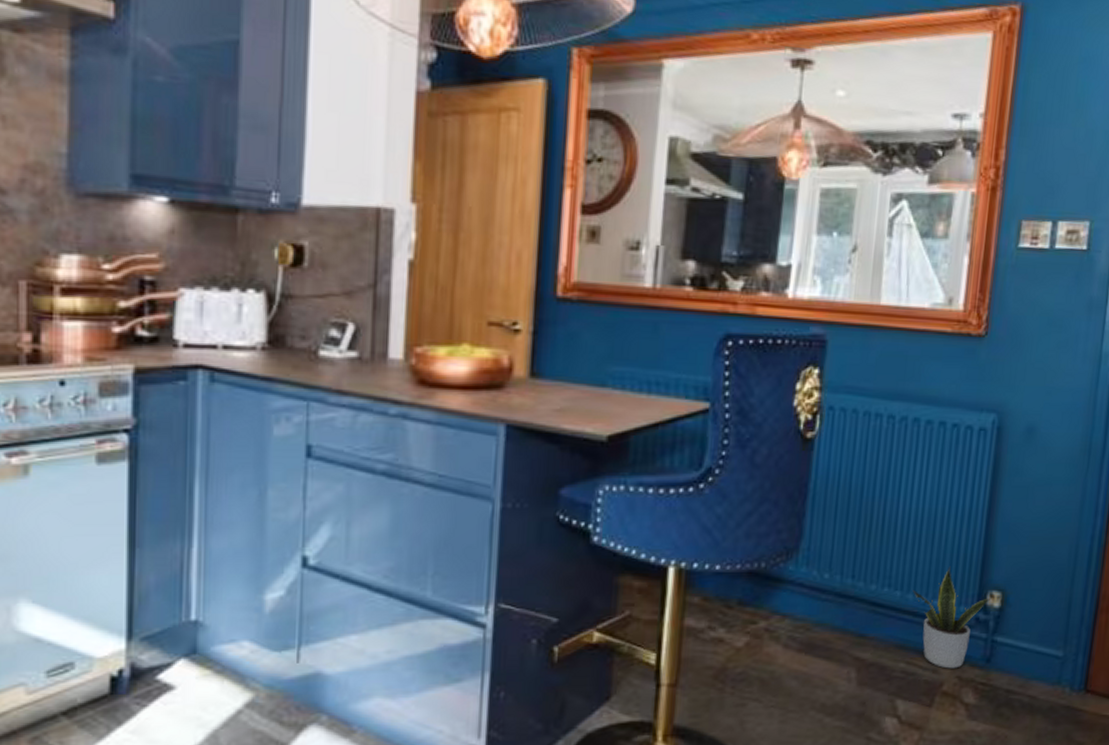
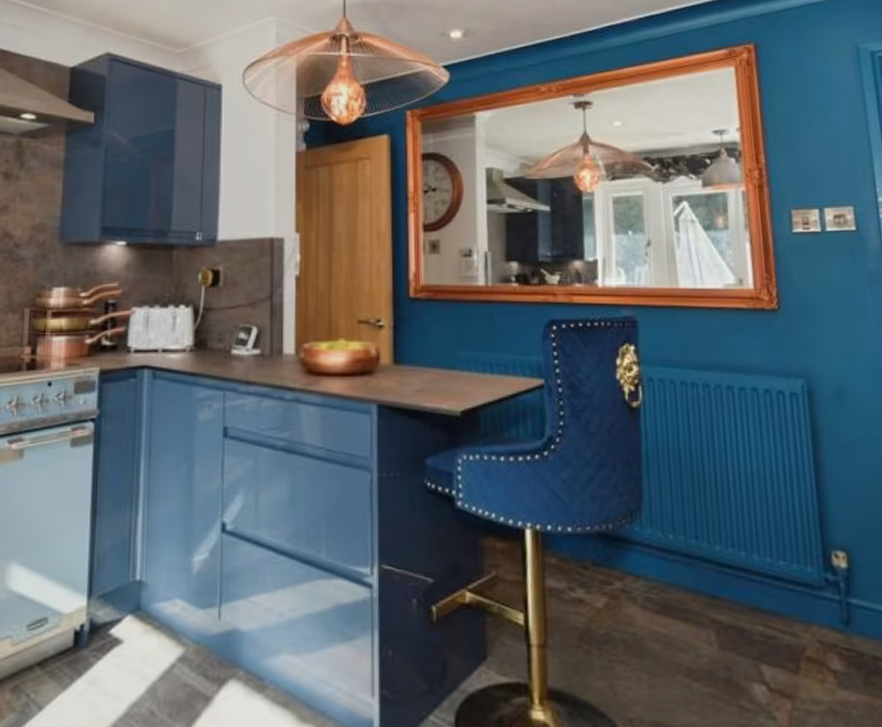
potted plant: present [912,566,992,669] -> none [756,526,837,633]

